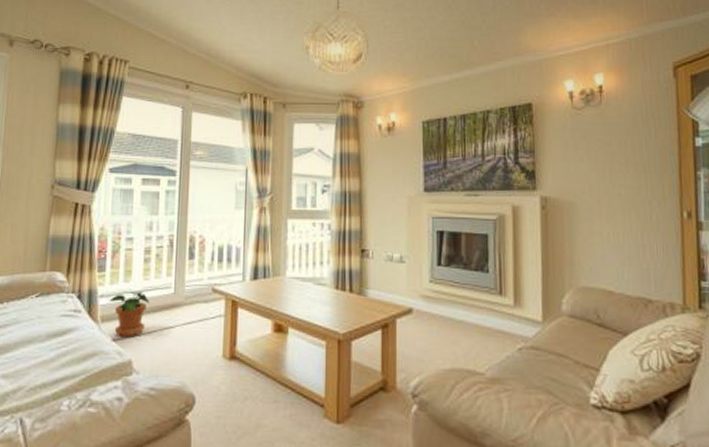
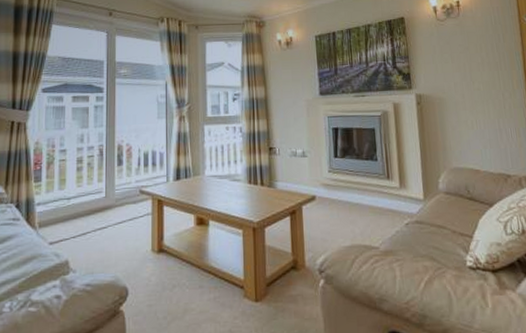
potted plant: present [109,292,150,338] -> none [45,198,83,240]

